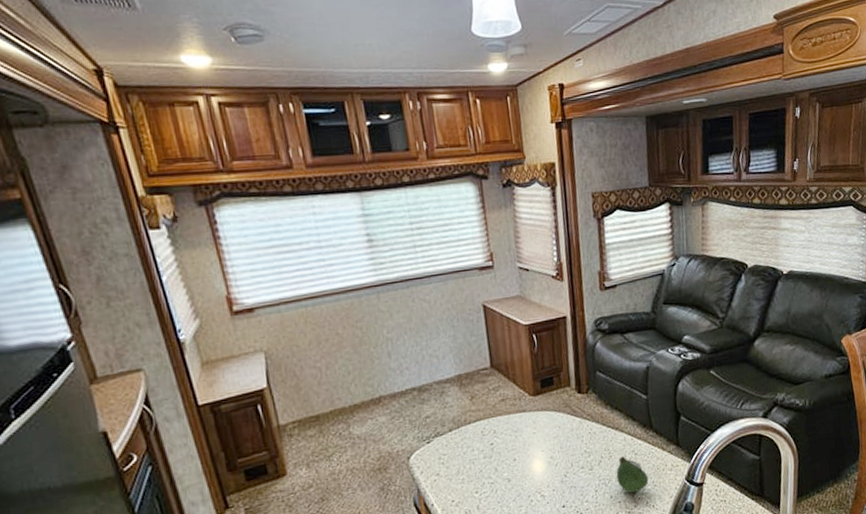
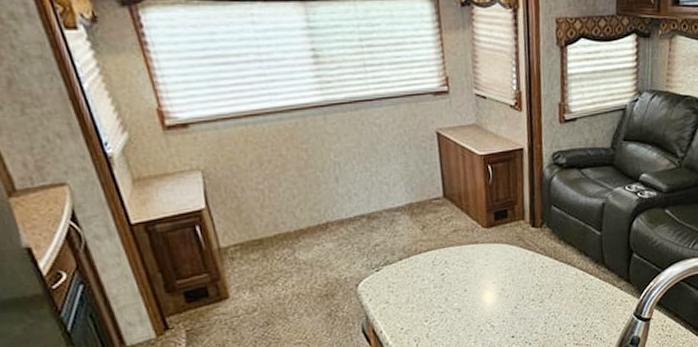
fruit: present [616,456,649,493] -> none [566,290,598,326]

